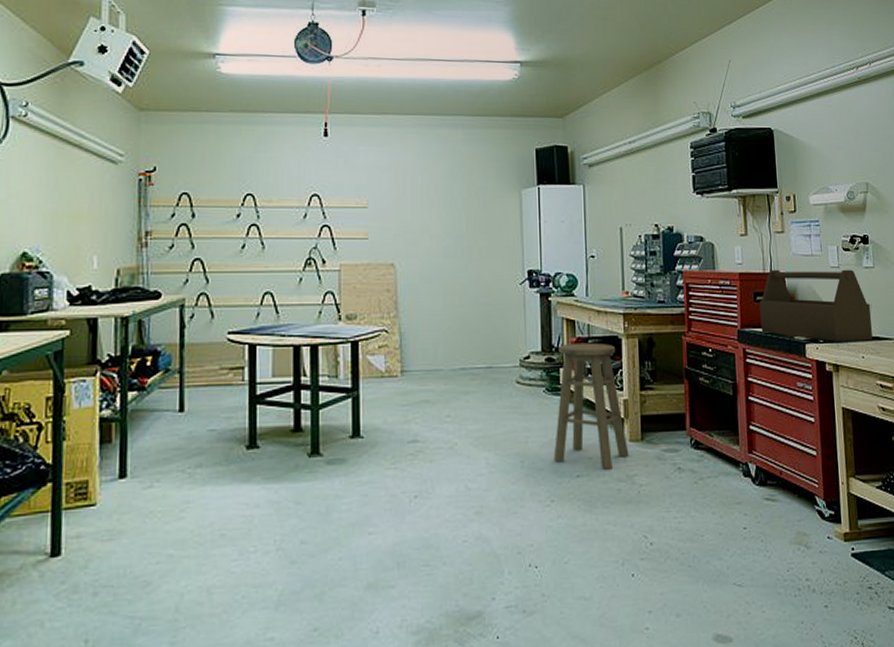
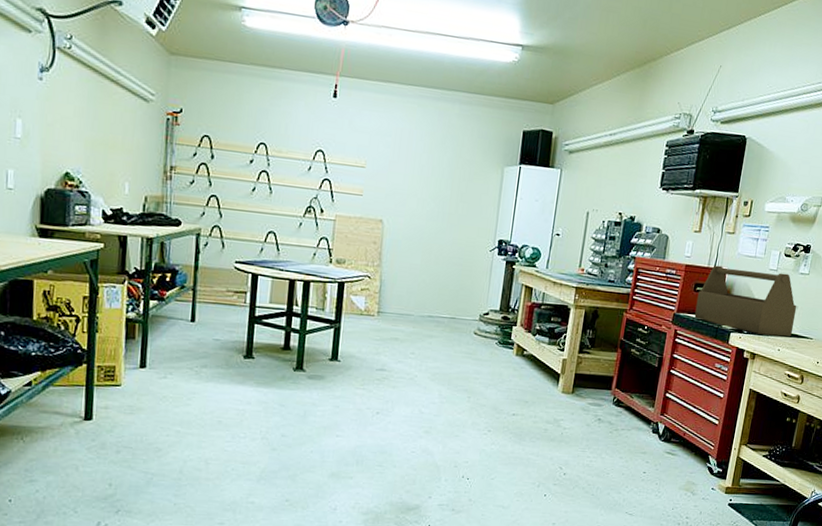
bar stool: present [553,342,629,469] -> none [495,306,564,413]

